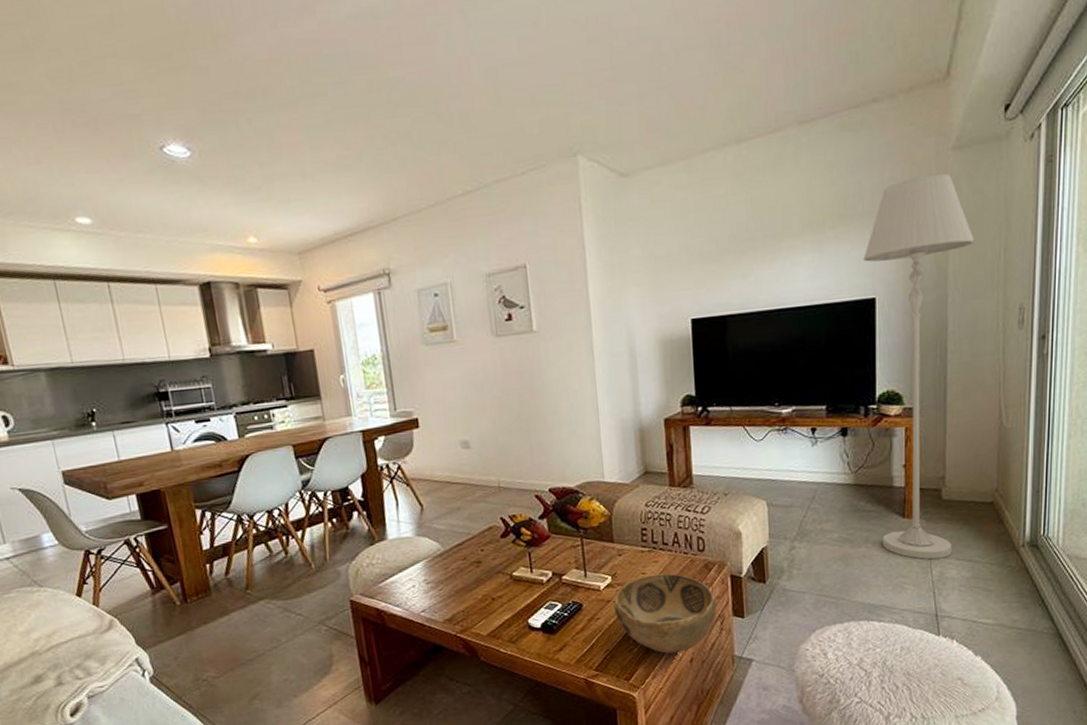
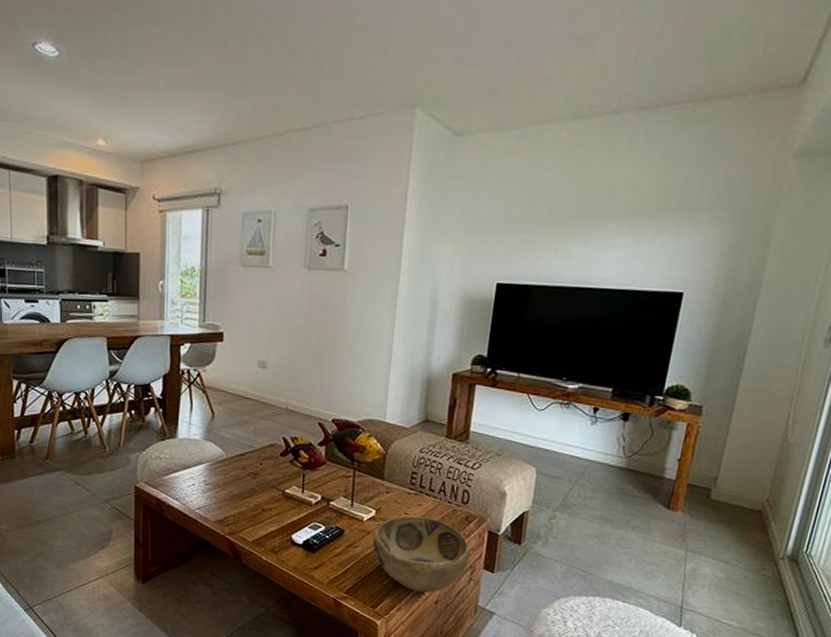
floor lamp: present [863,173,975,560] -> none [641,179,797,555]

